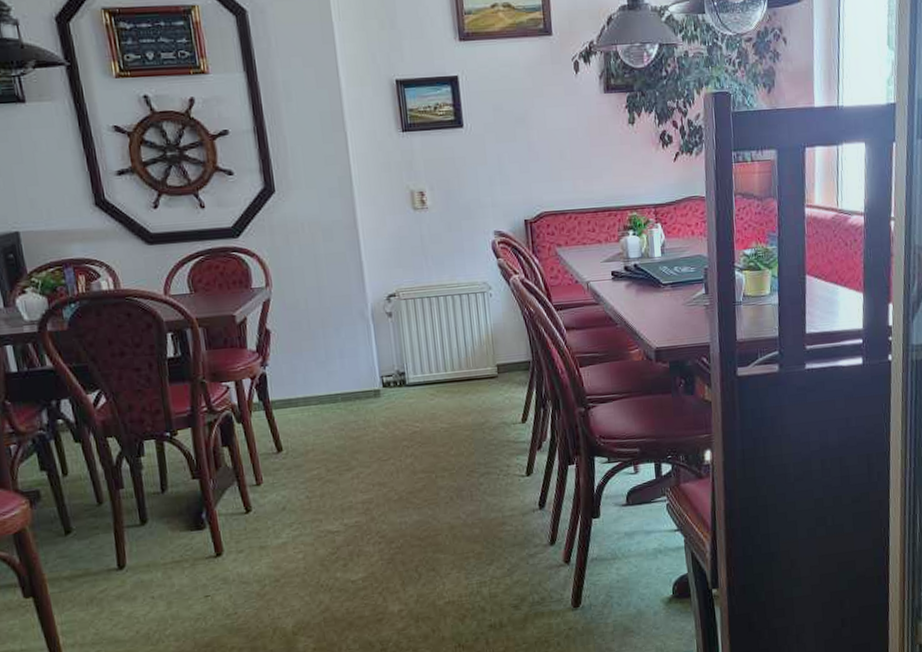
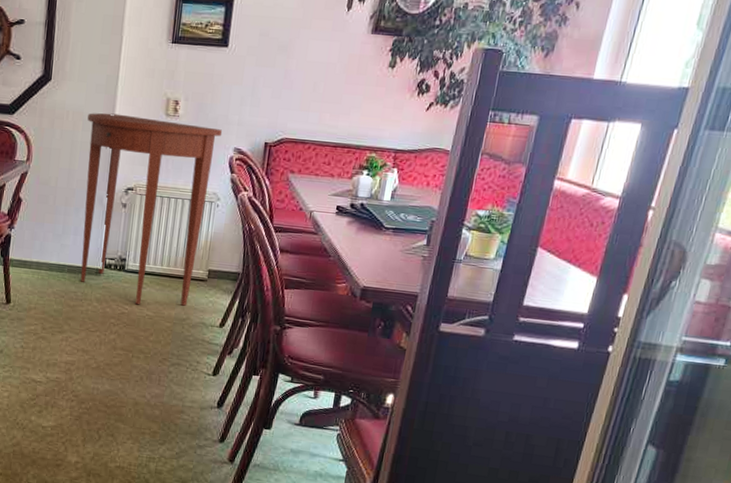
console table: none [326,214,483,420] -> present [80,113,223,306]

